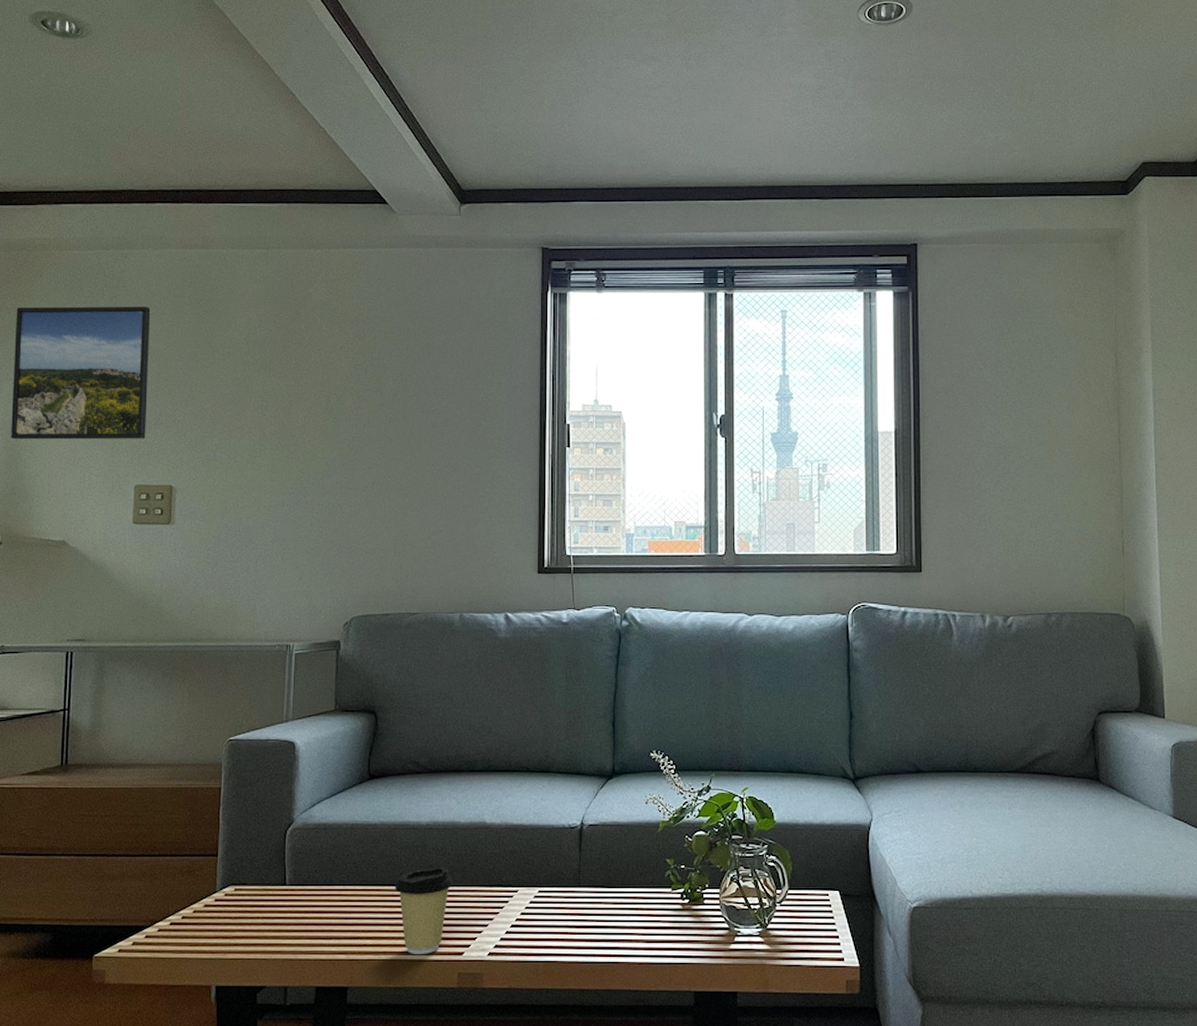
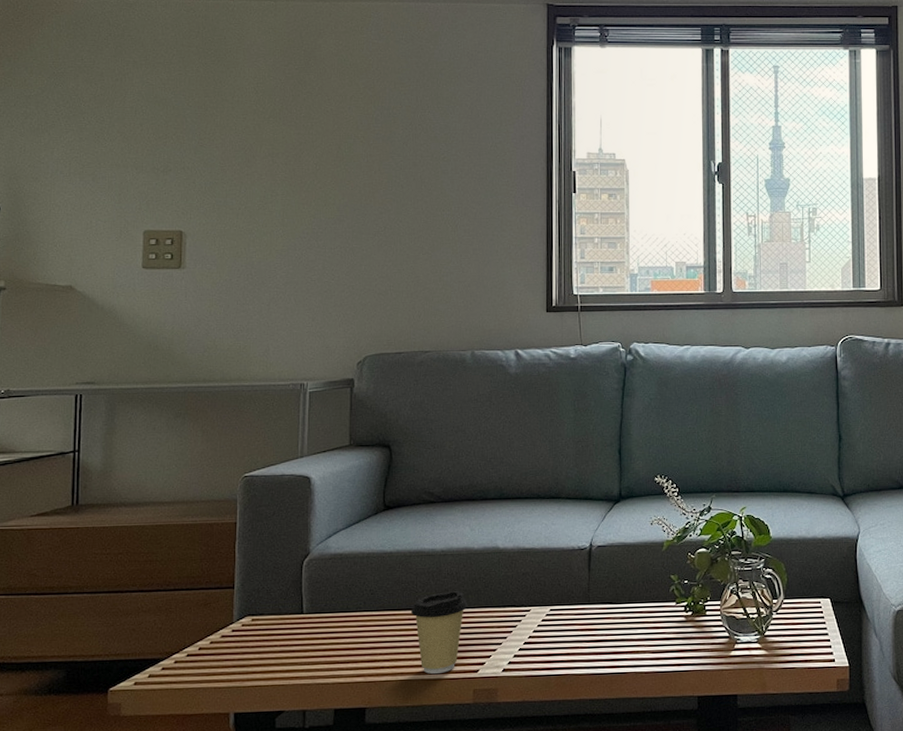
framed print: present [11,307,151,440] -> none [13,55,157,187]

